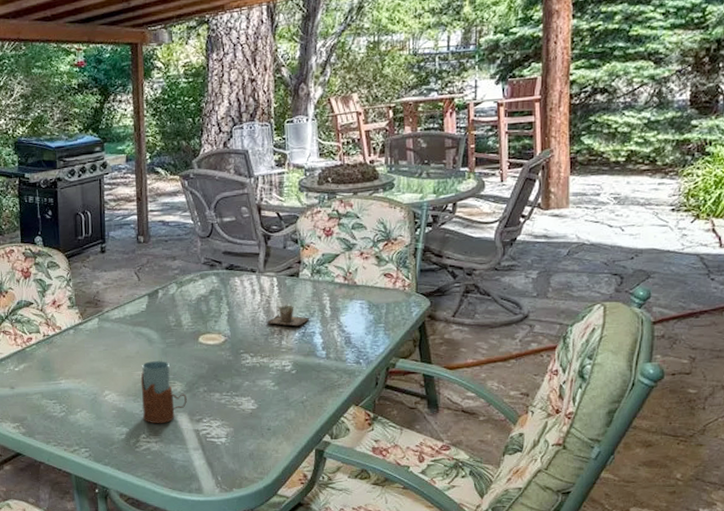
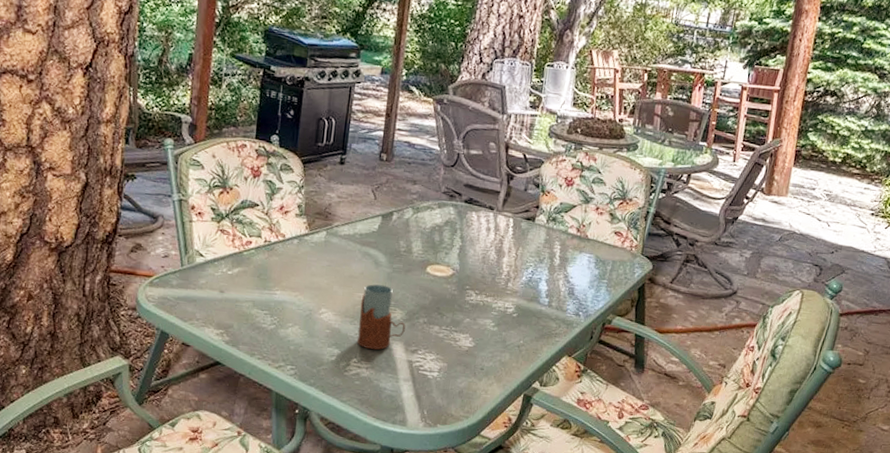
cup: present [267,305,310,327] -> none [497,247,539,271]

